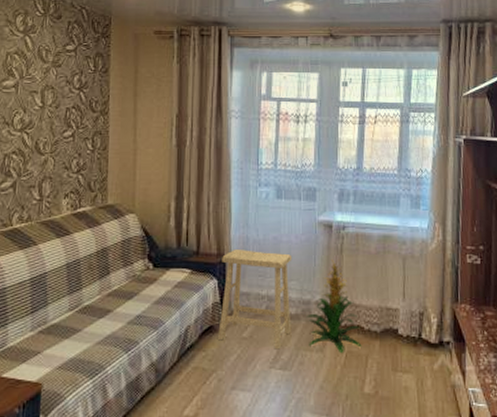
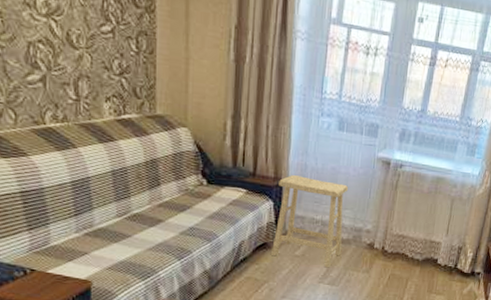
indoor plant: present [305,259,362,354] -> none [356,194,405,276]

